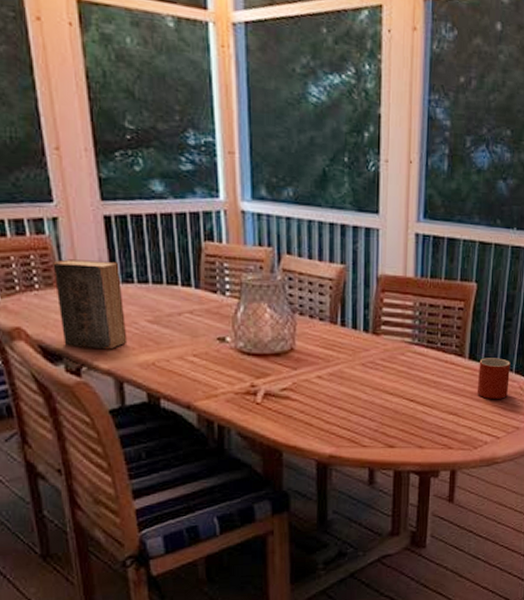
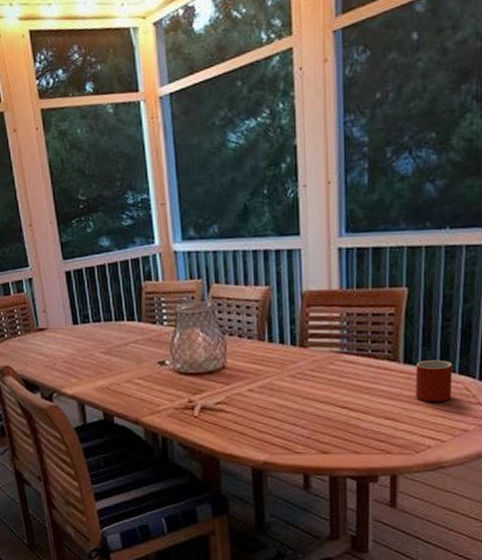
book: present [53,259,128,350] -> none [30,307,87,379]

